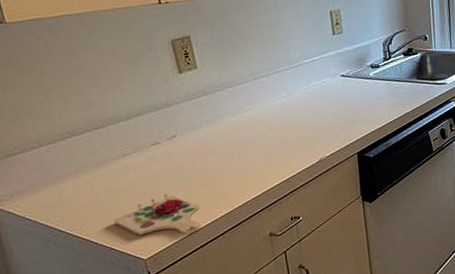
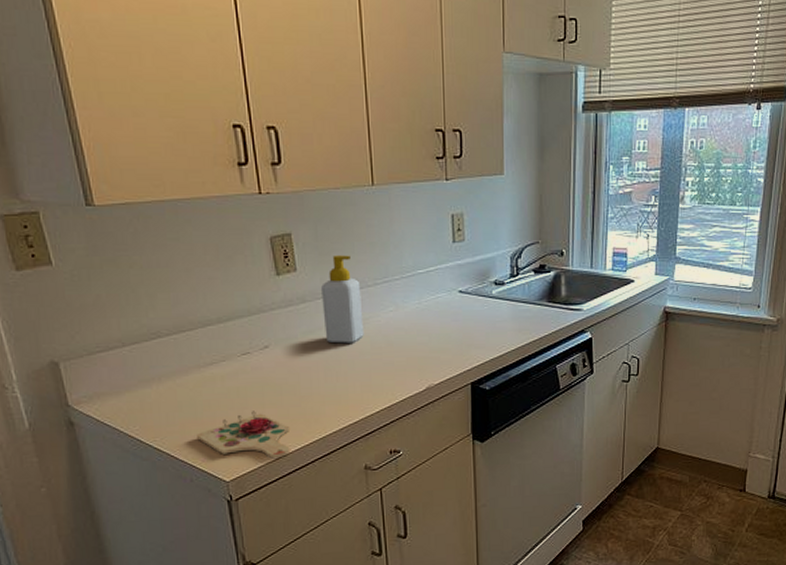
soap bottle: none [219,51,261,128] -> present [320,255,364,344]

